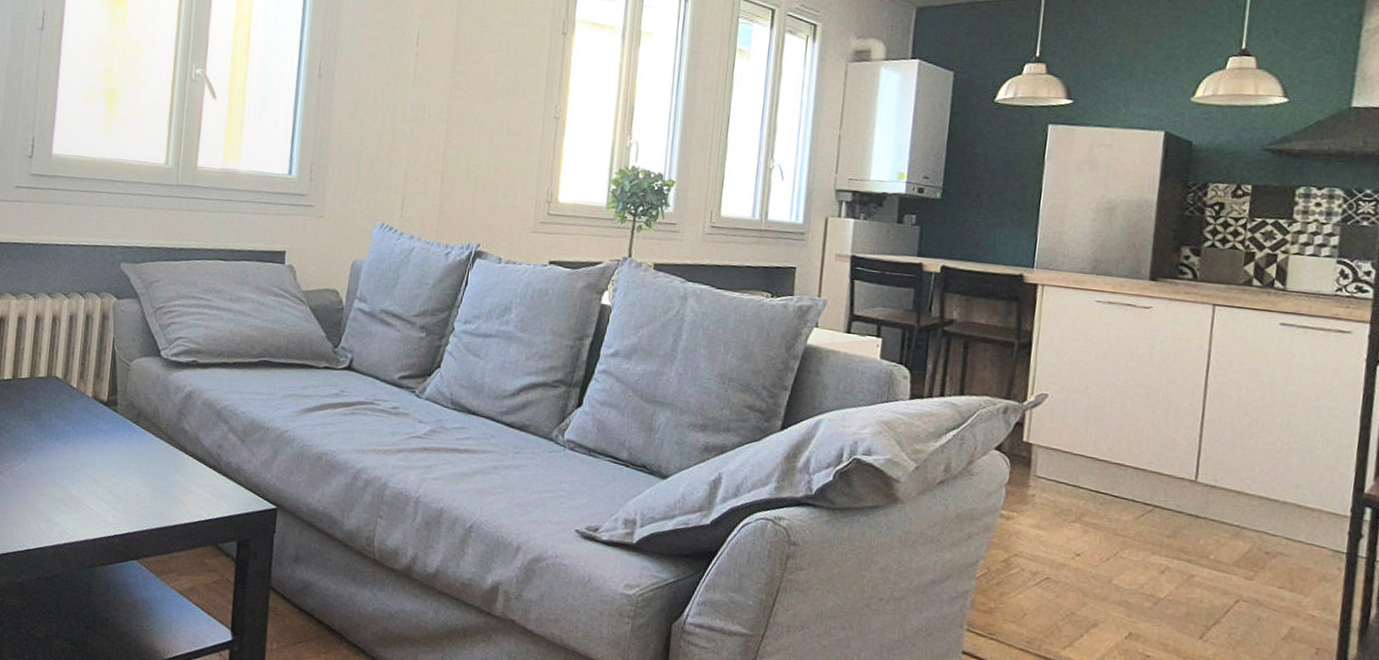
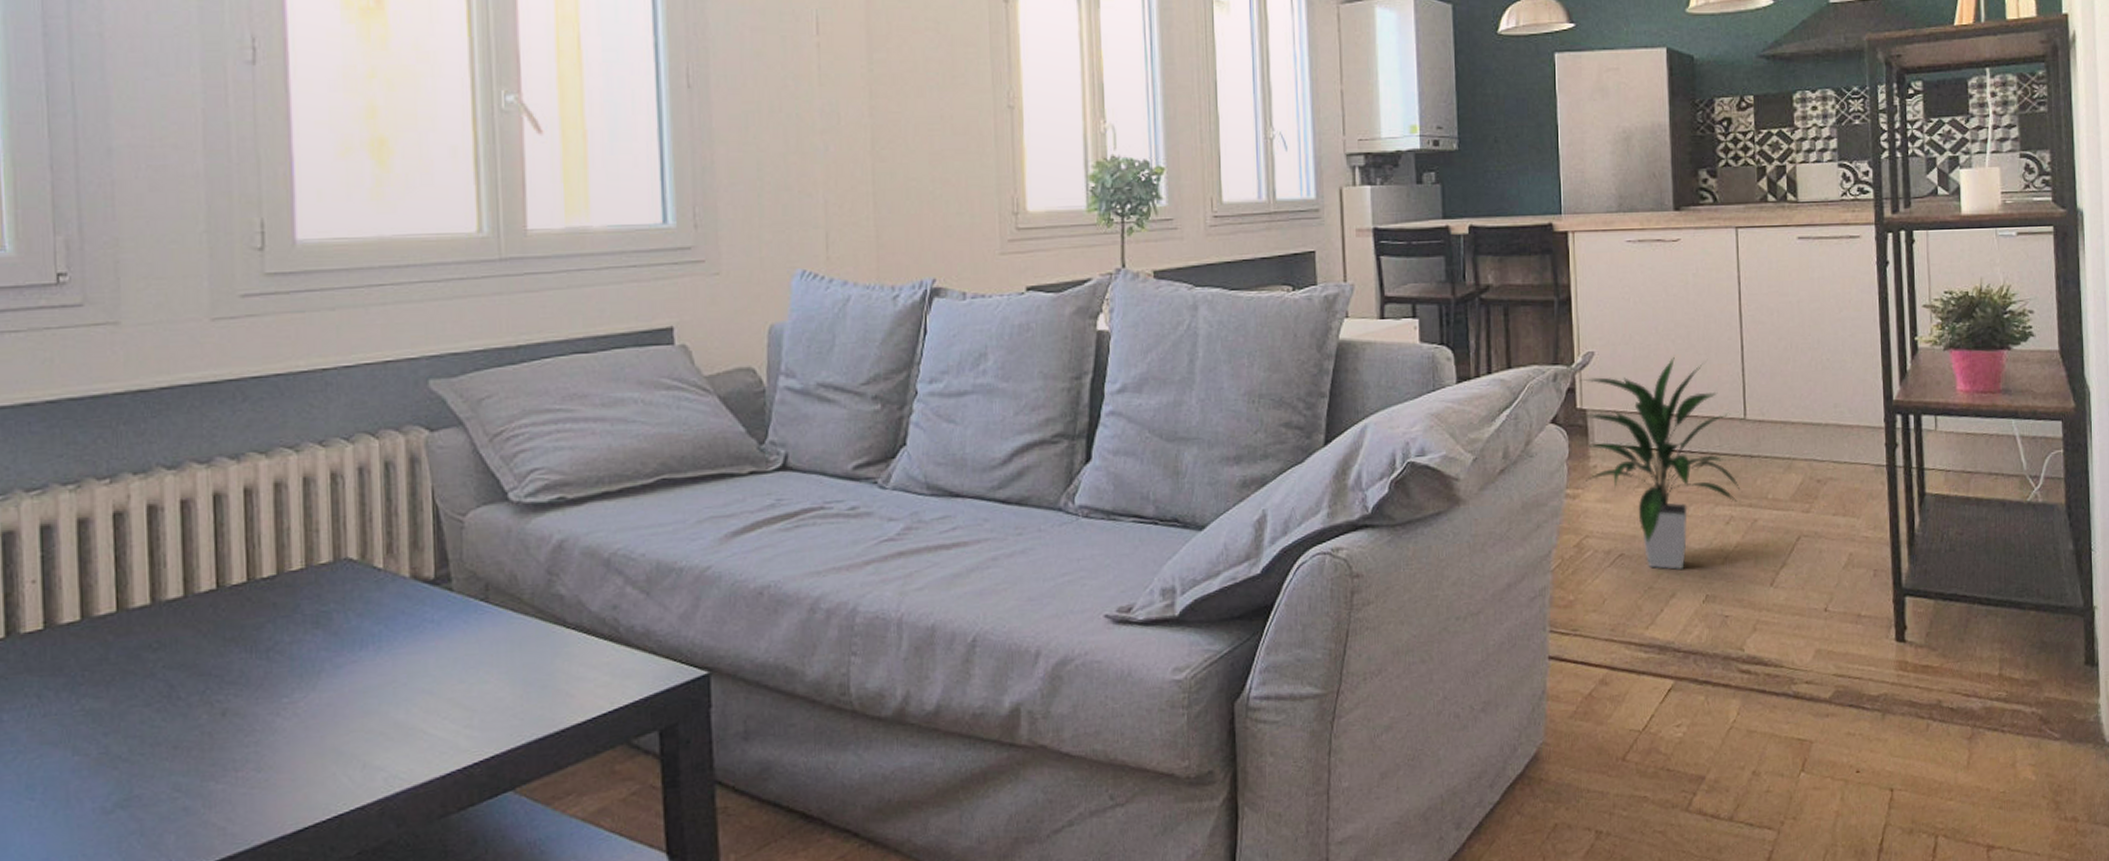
indoor plant: none [1022,413,1181,604] -> present [1579,357,1740,570]

